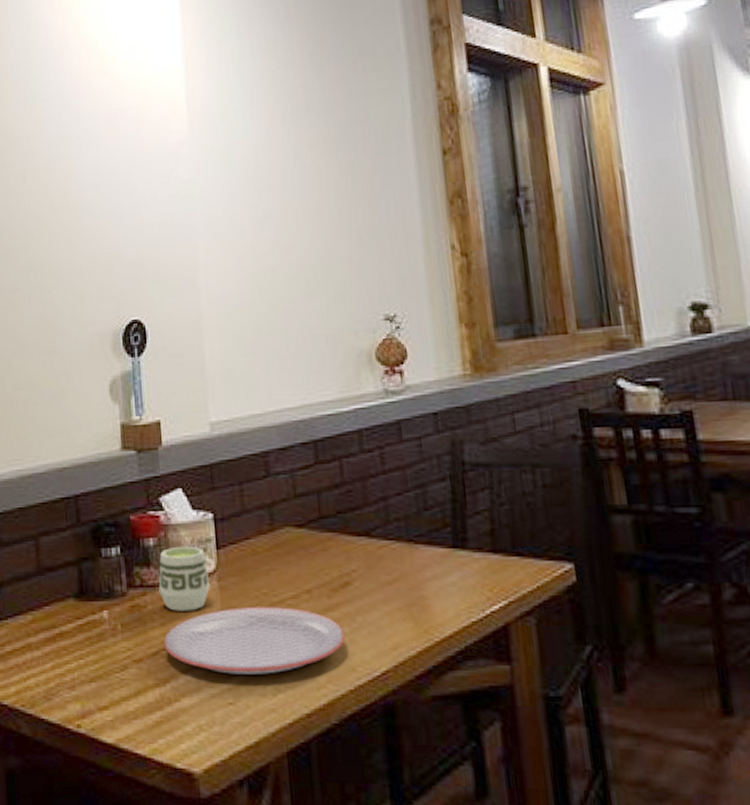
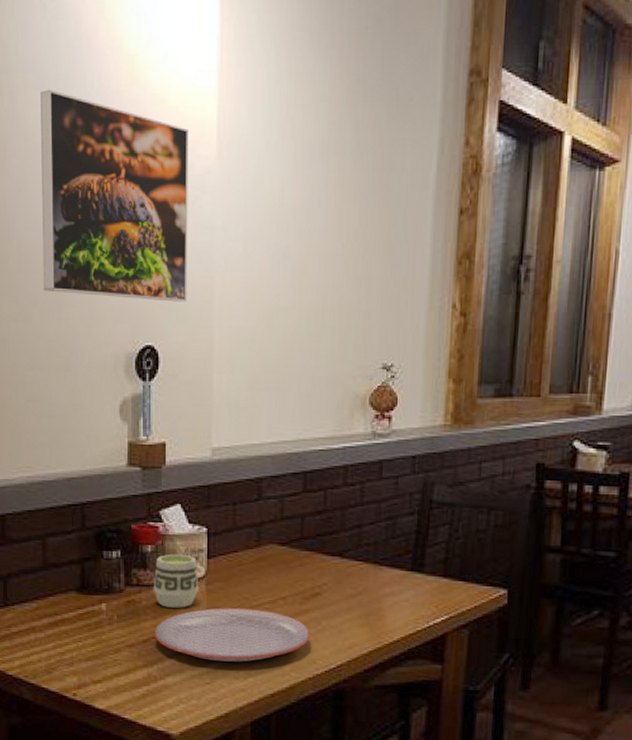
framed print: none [17,89,171,276] -> present [41,89,188,302]

